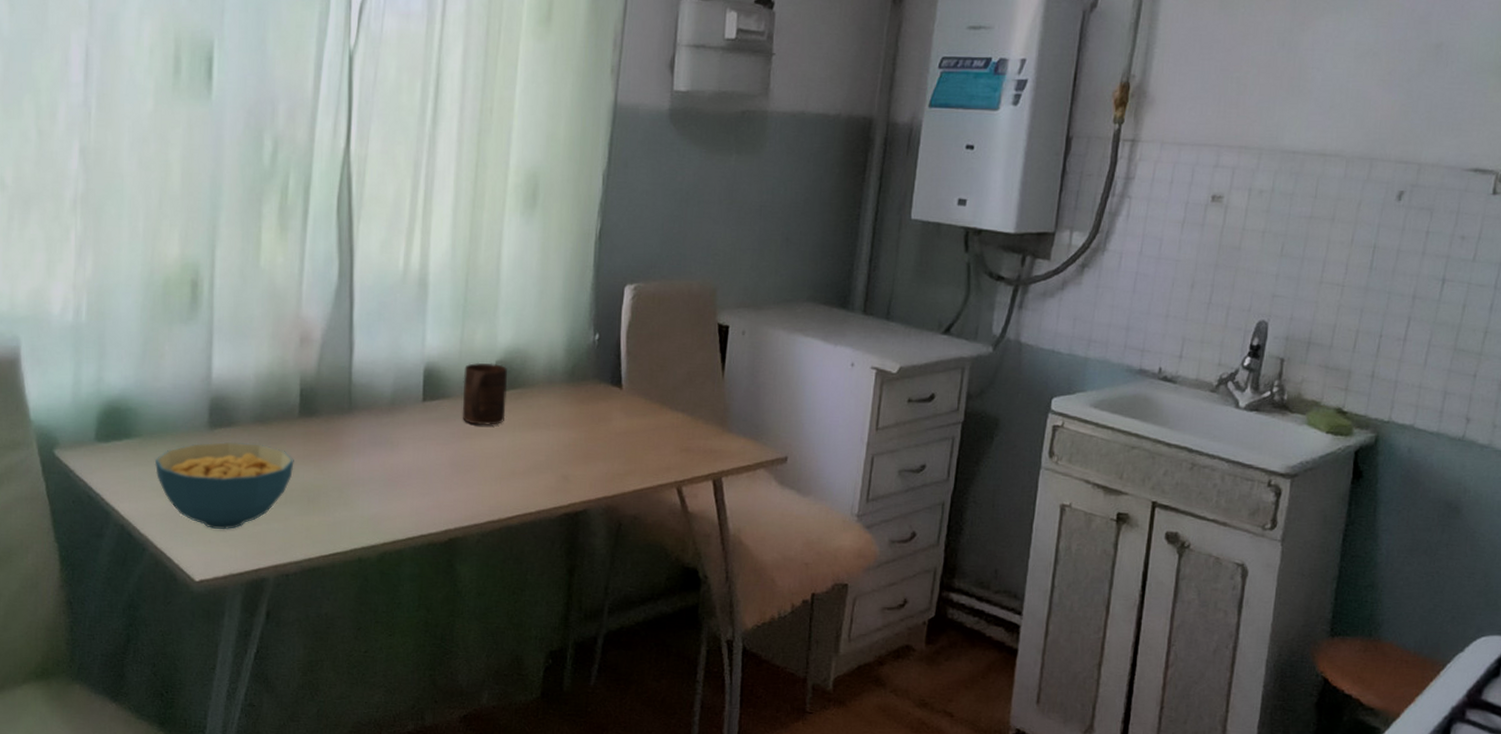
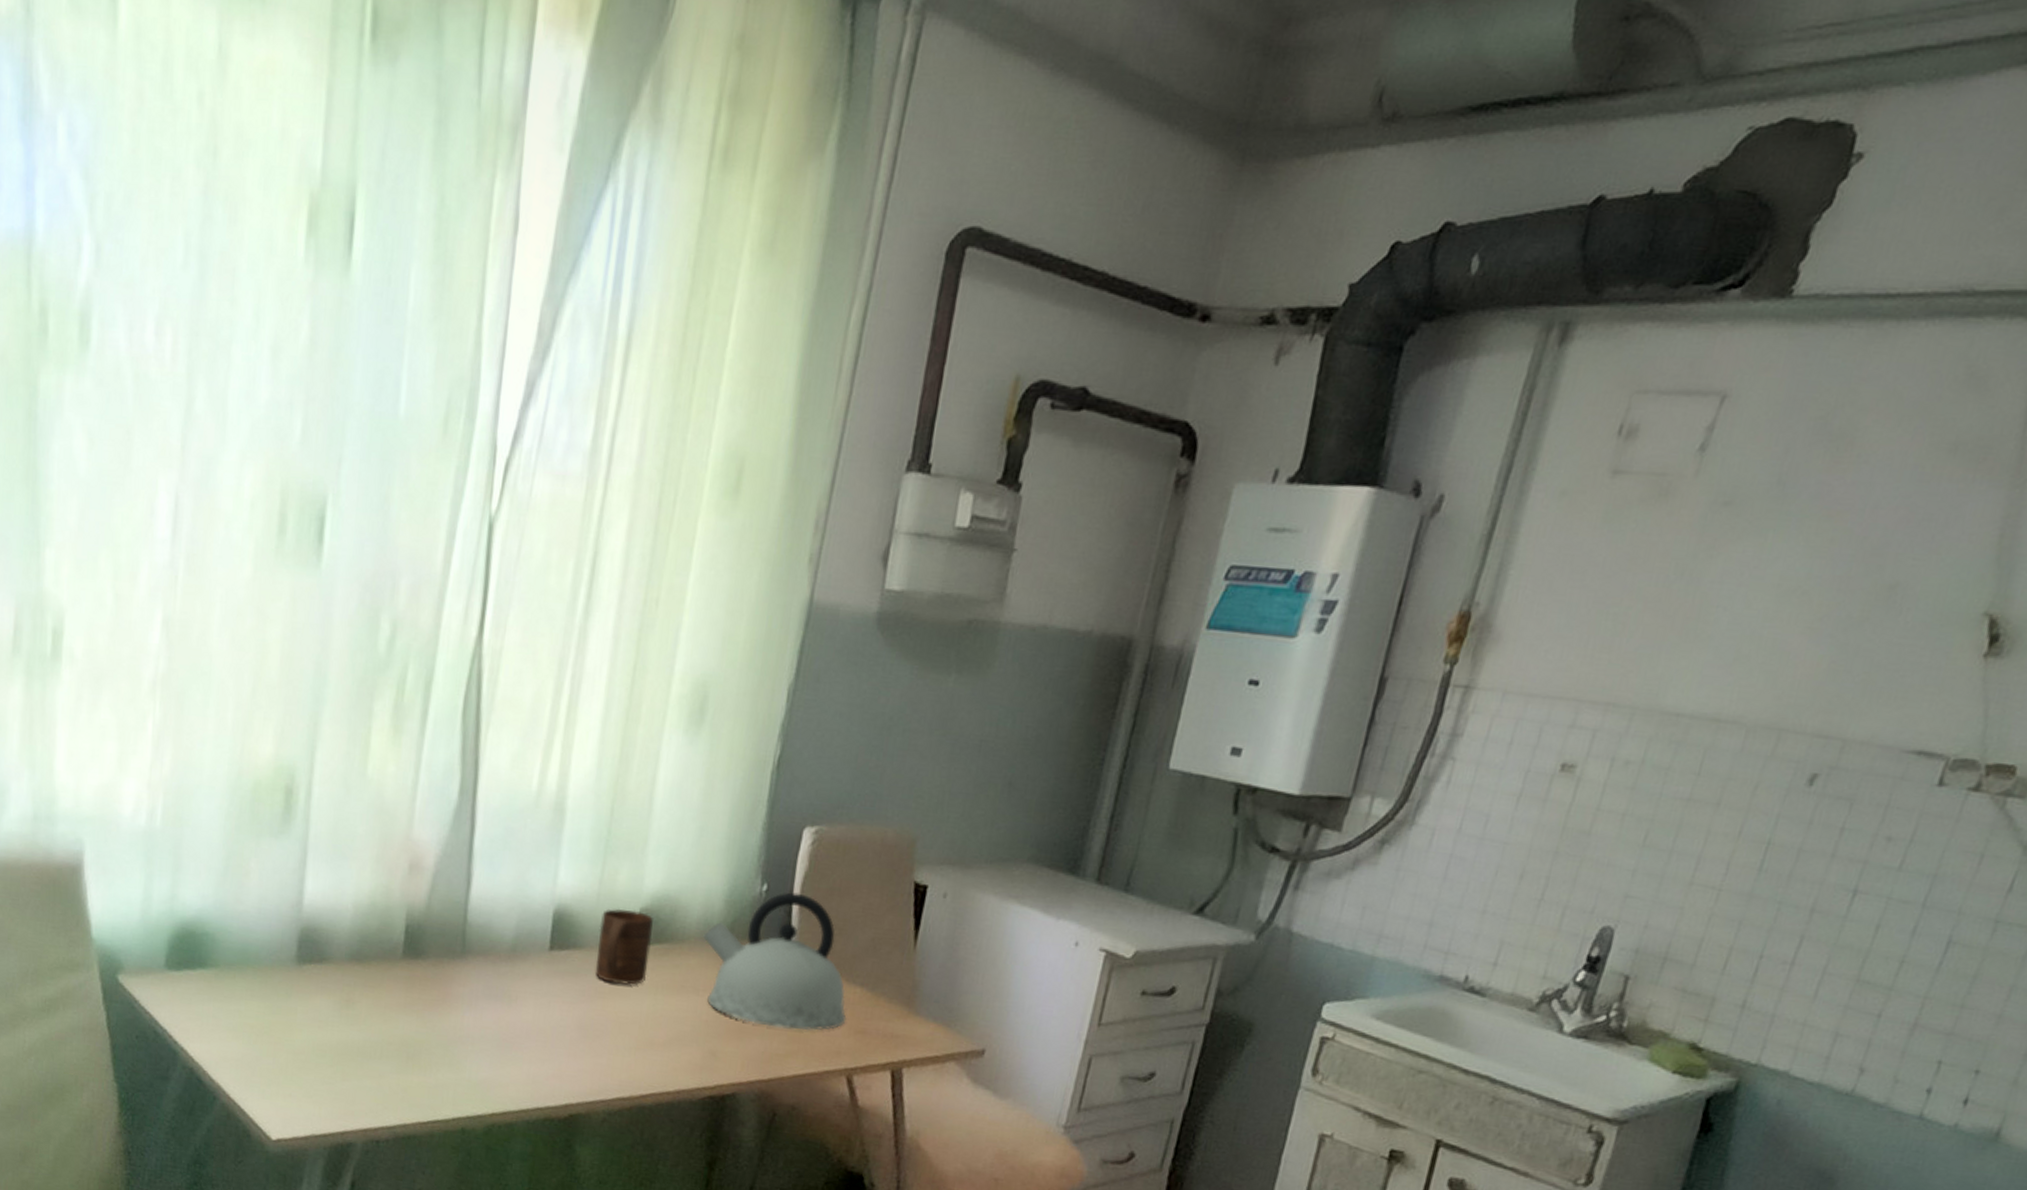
cereal bowl: present [154,442,294,529] -> none [231,979,394,1083]
kettle: none [550,339,673,453] -> present [703,892,847,1031]

